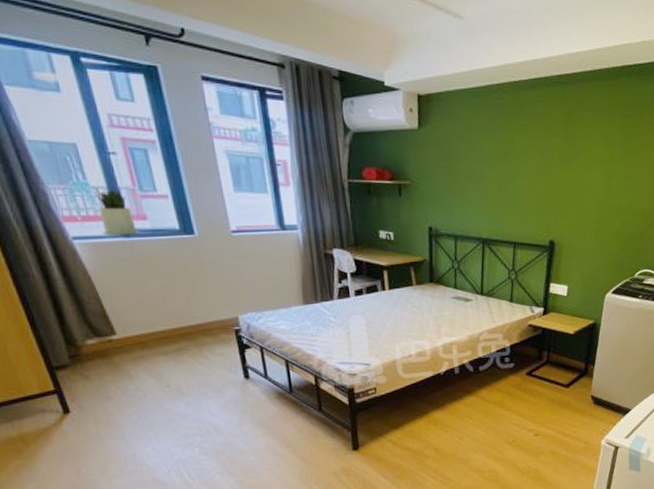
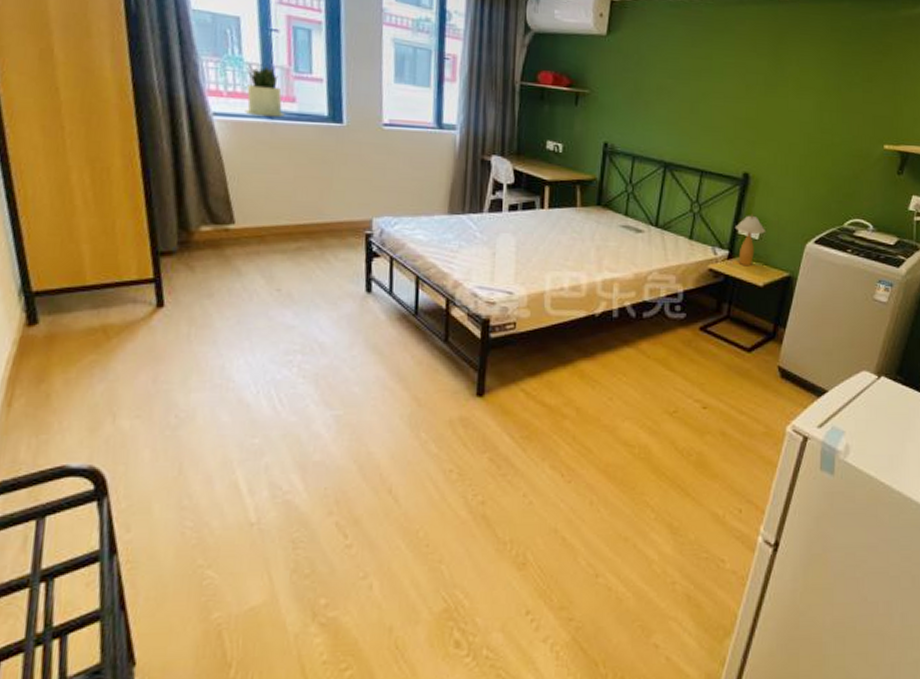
table lamp: none [546,275,572,319] -> present [734,213,765,267]

